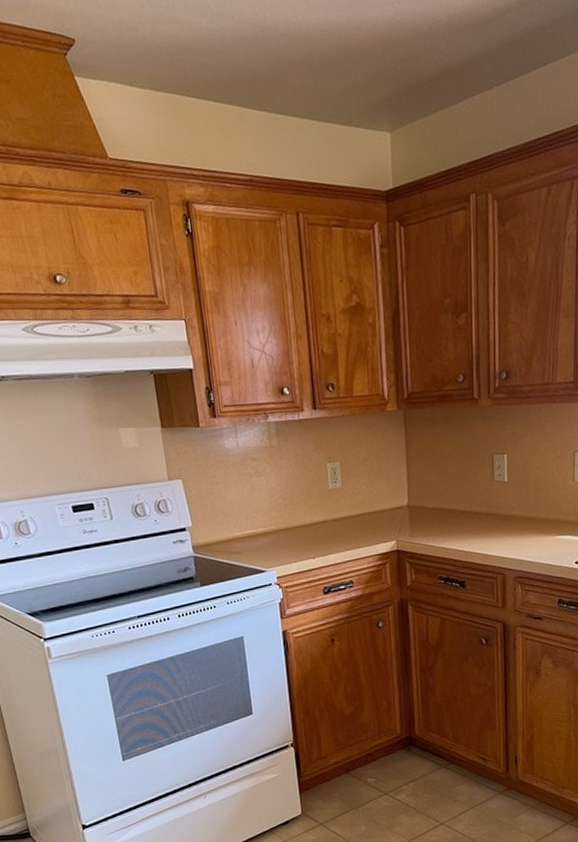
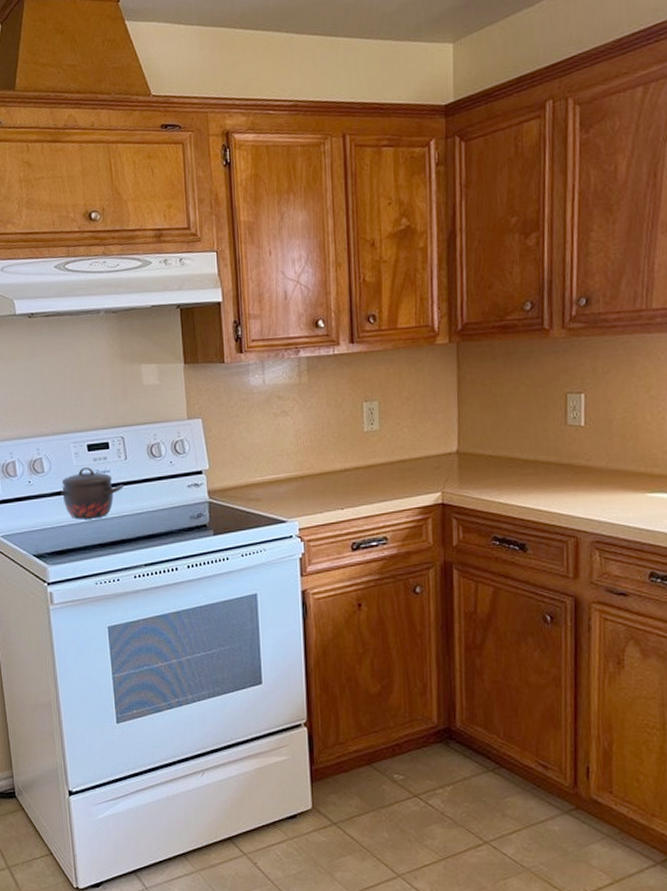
cooking pot: none [48,528,112,578] -> present [59,467,125,519]

